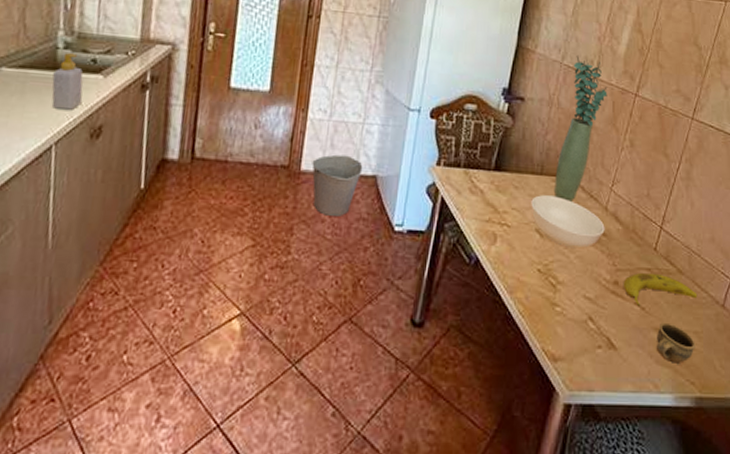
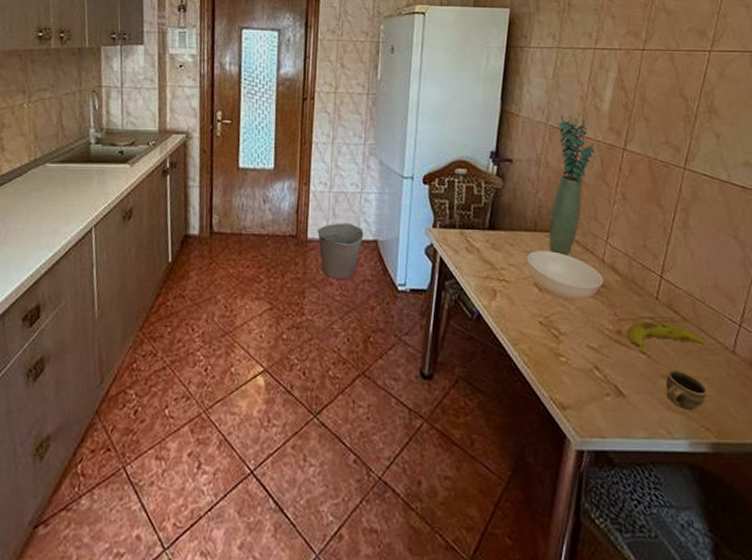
soap bottle: present [51,53,84,110] -> none [88,147,114,196]

